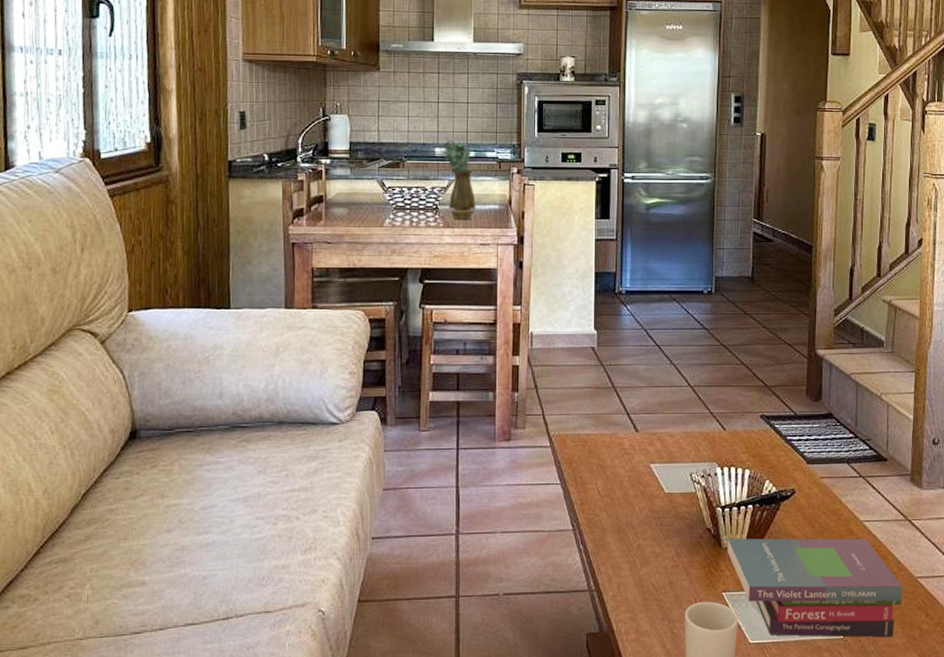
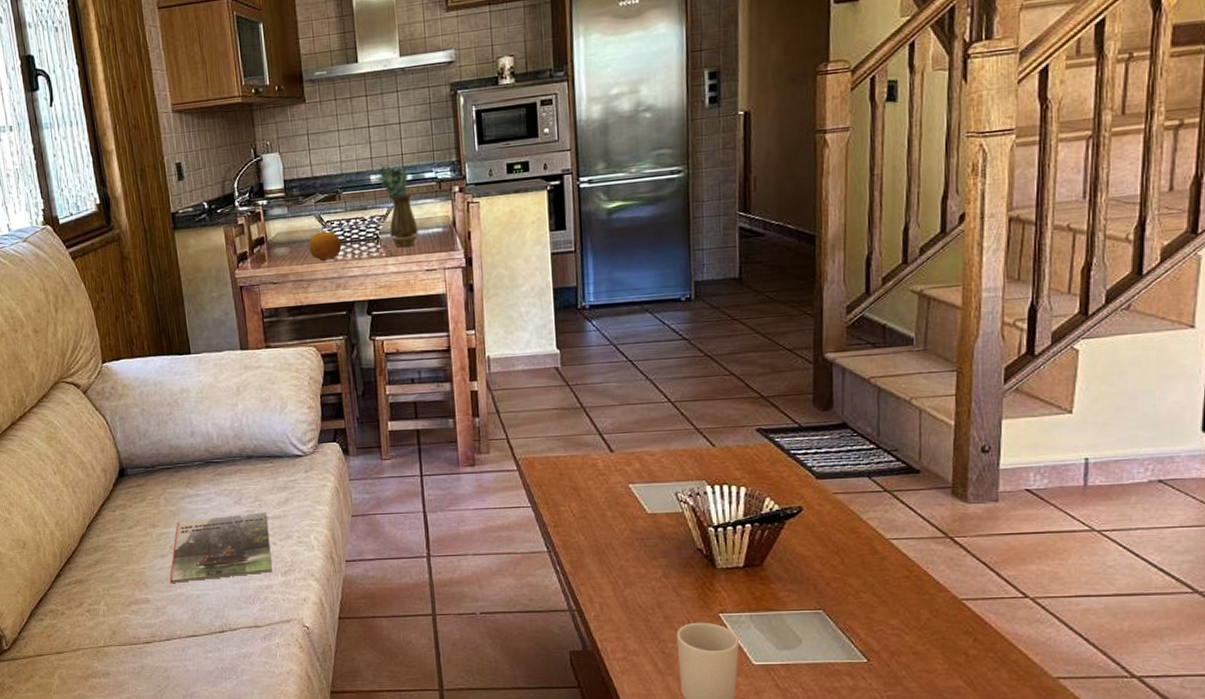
magazine: none [173,483,293,562] -> present [169,512,273,583]
fruit: none [368,196,401,225] -> present [309,231,342,261]
books: present [727,538,903,638] -> none [722,557,944,663]

